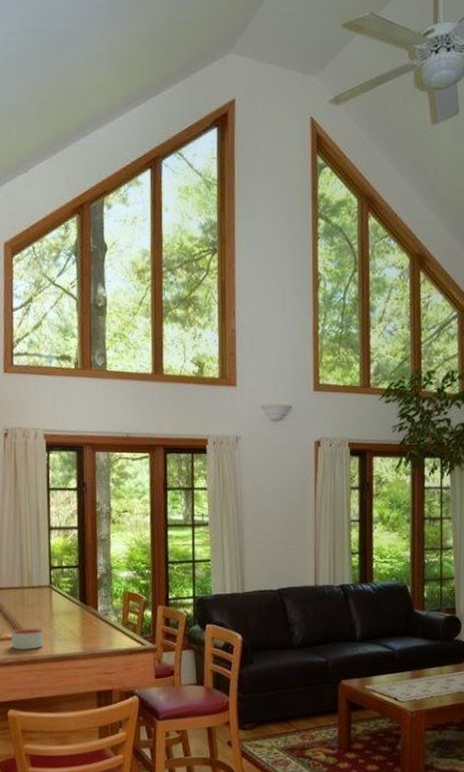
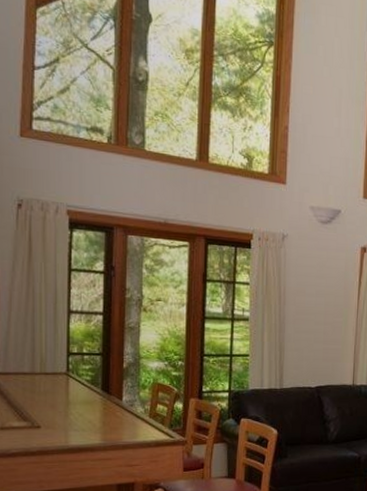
candle: present [11,628,44,650] -> none [16,417,58,440]

